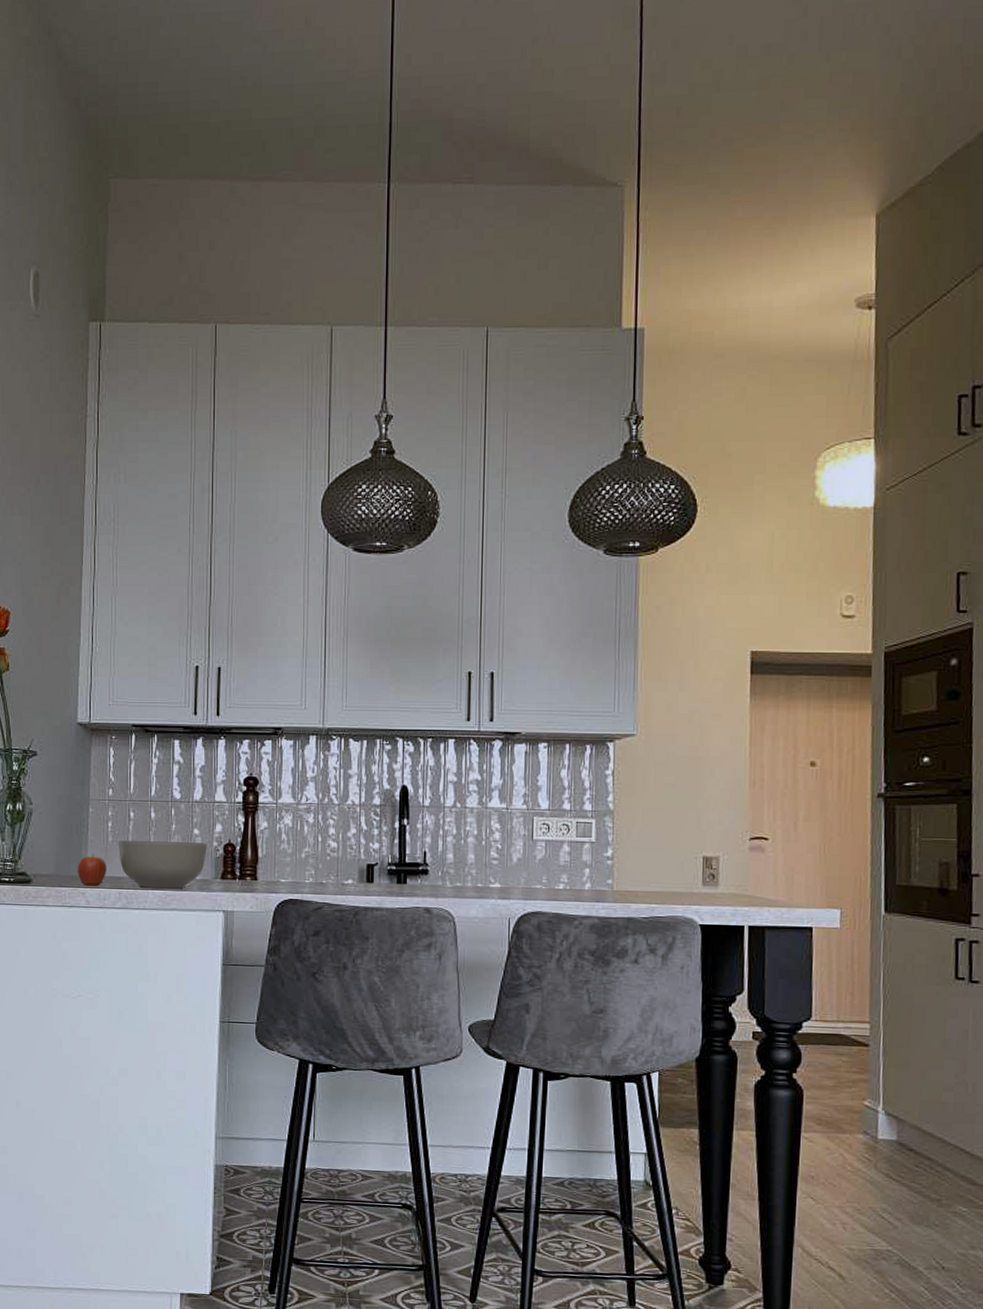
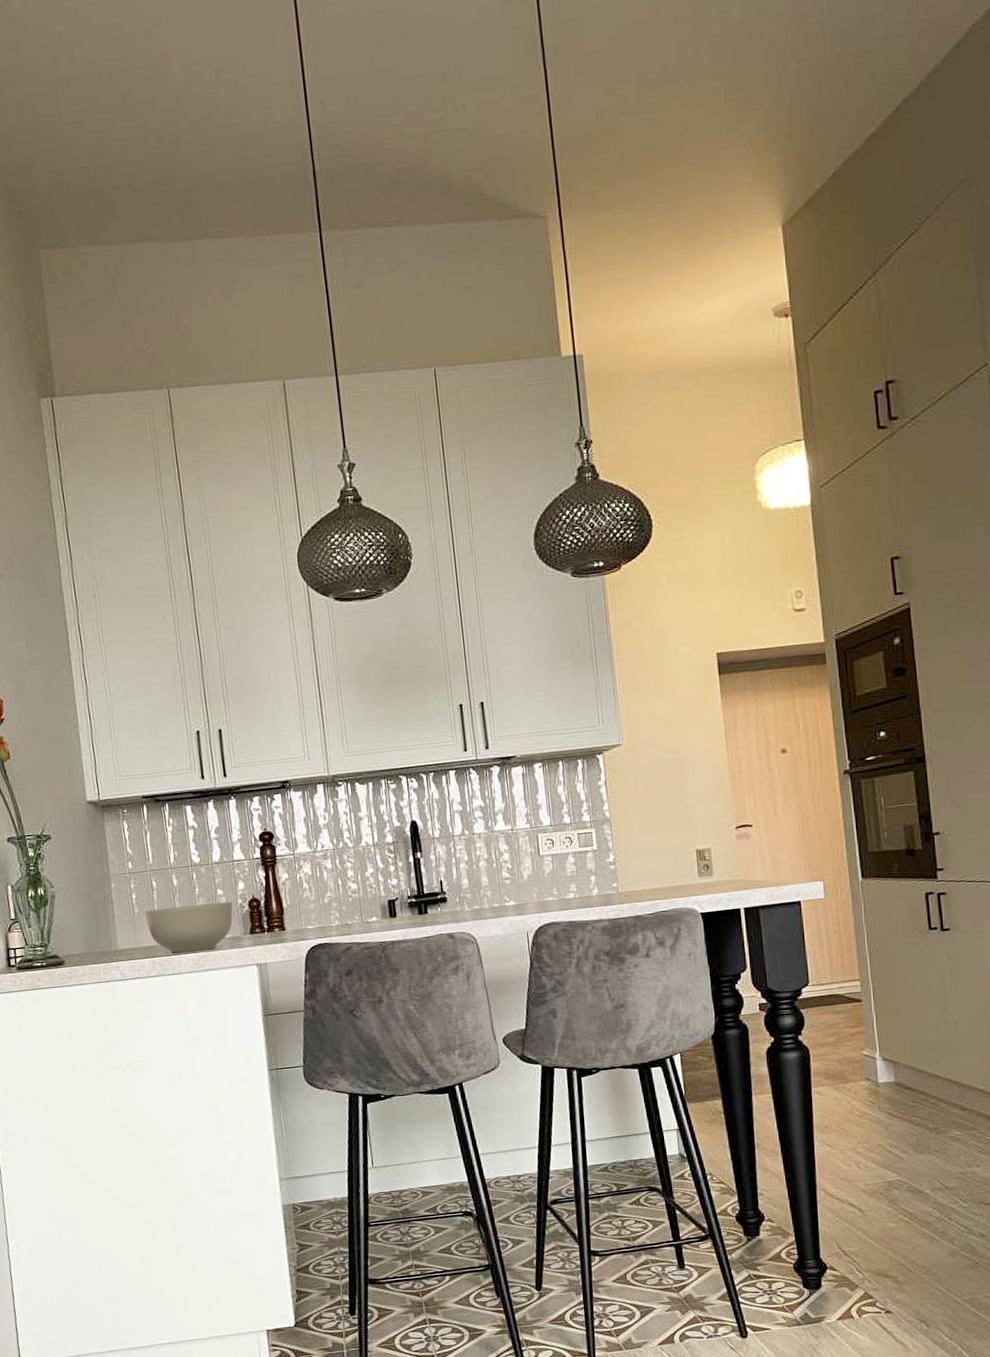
fruit: present [77,853,107,886] -> none [107,927,138,960]

